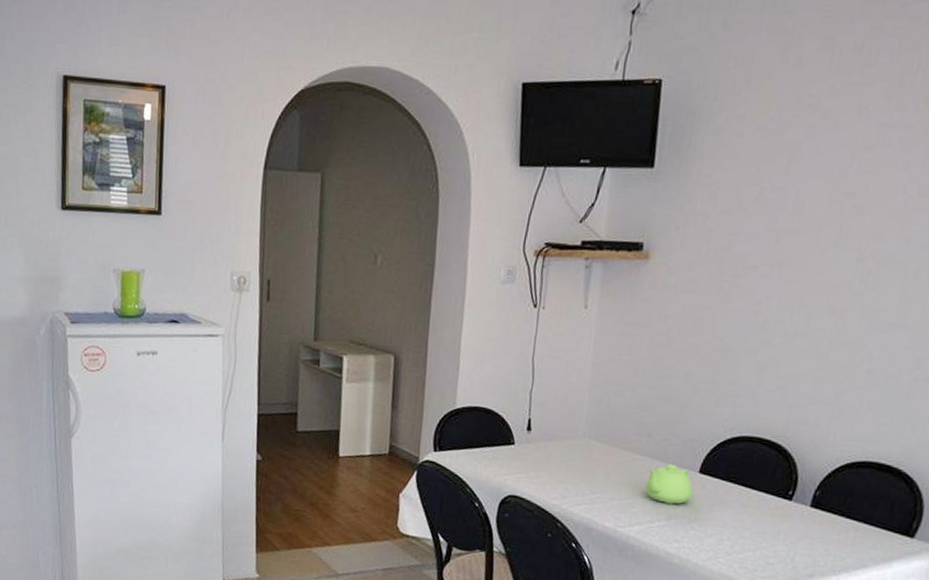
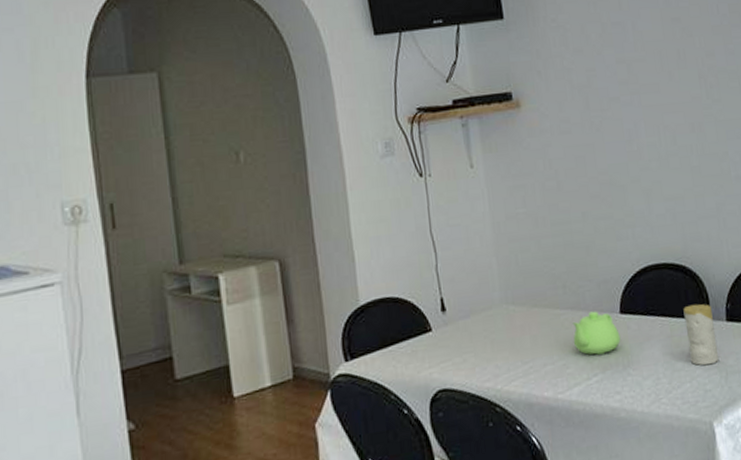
candle: none [760,482,798,542] -> present [683,304,719,366]

